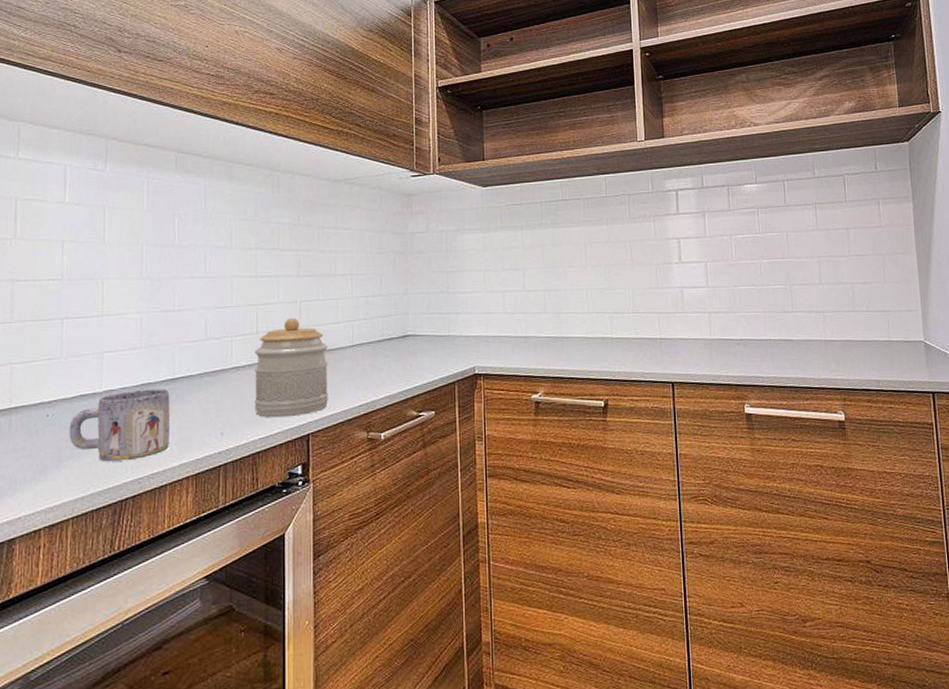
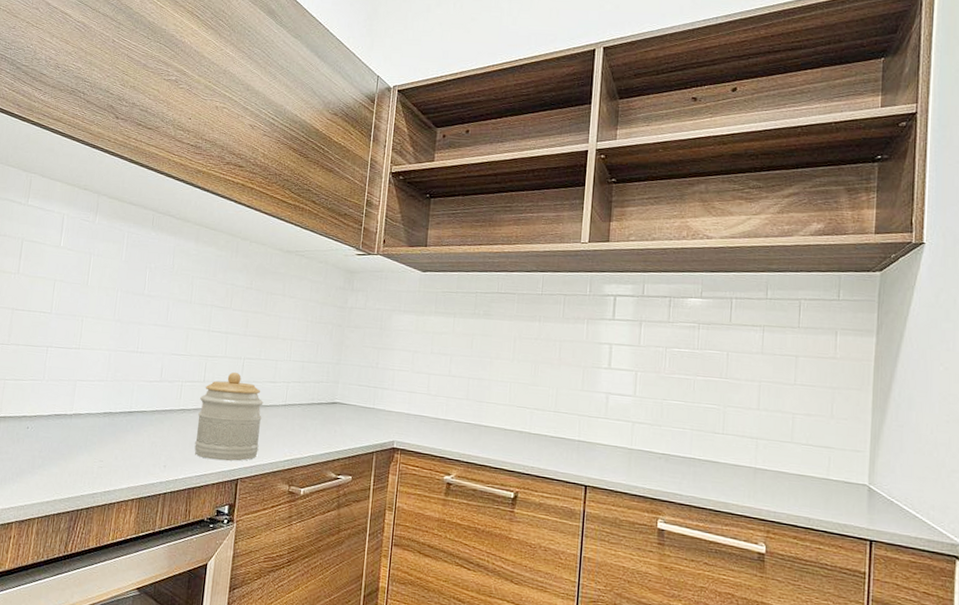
mug: present [69,388,170,462] -> none [42,416,126,477]

